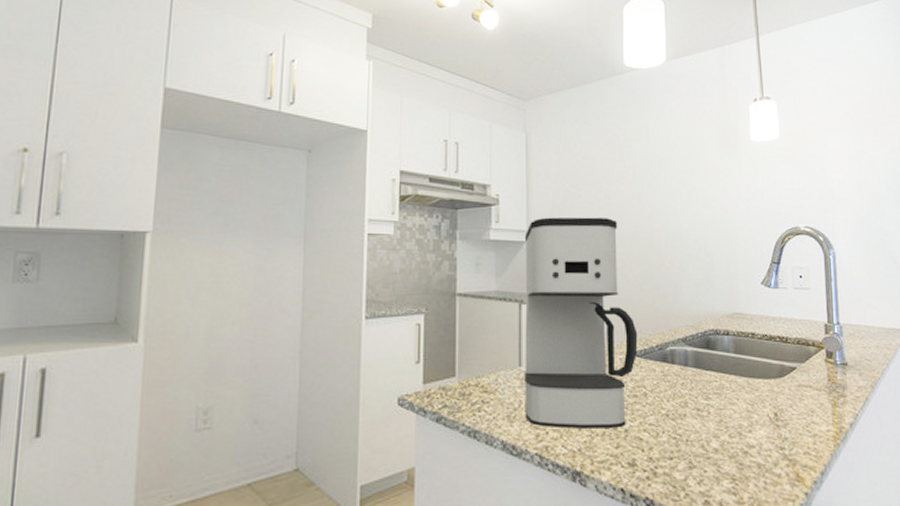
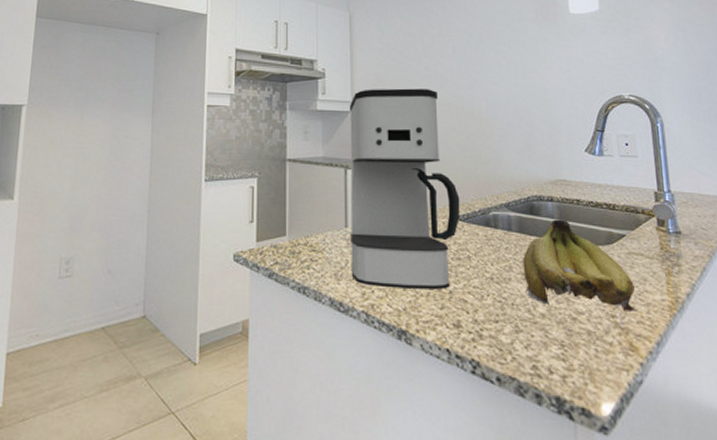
fruit: none [698,353,806,443] -> present [523,219,639,311]

